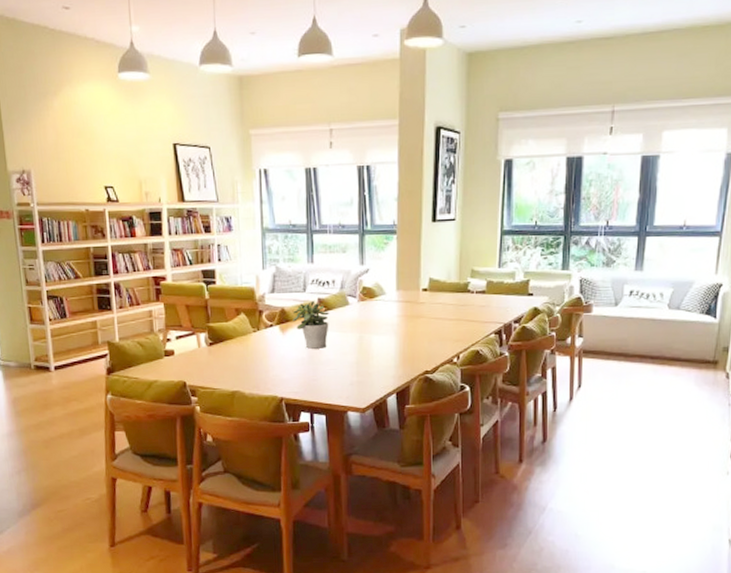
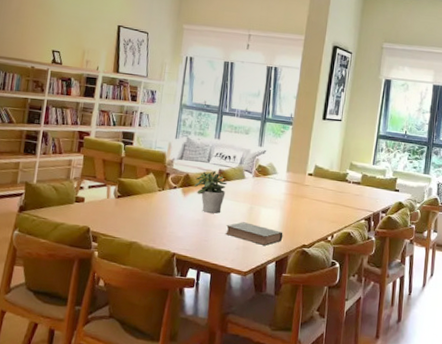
book: none [334,354,401,377] -> present [224,222,283,246]

